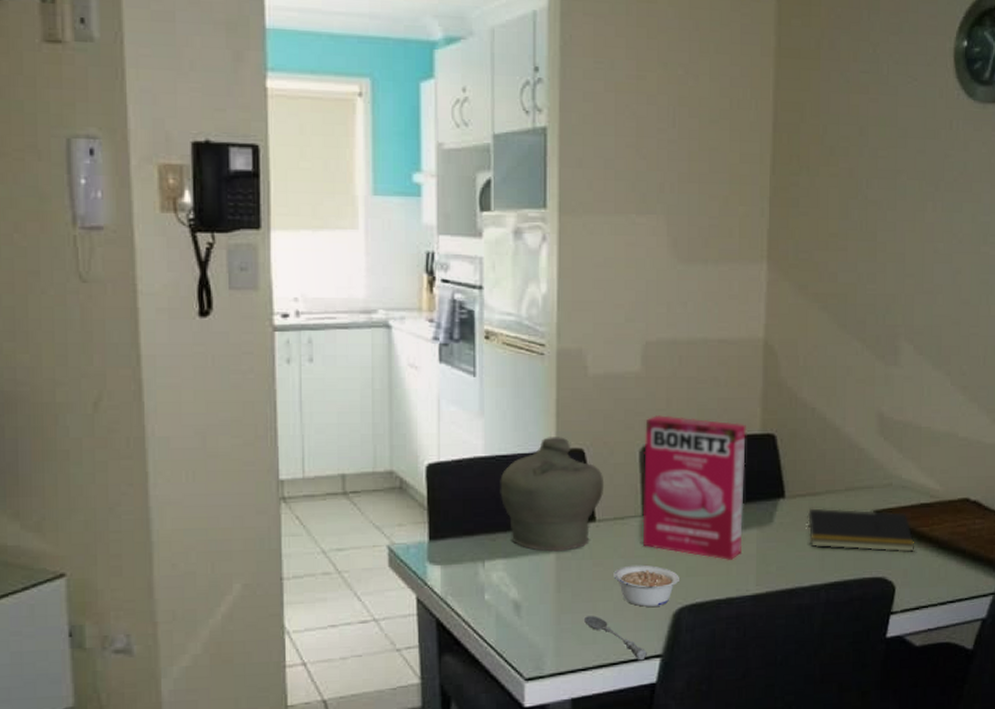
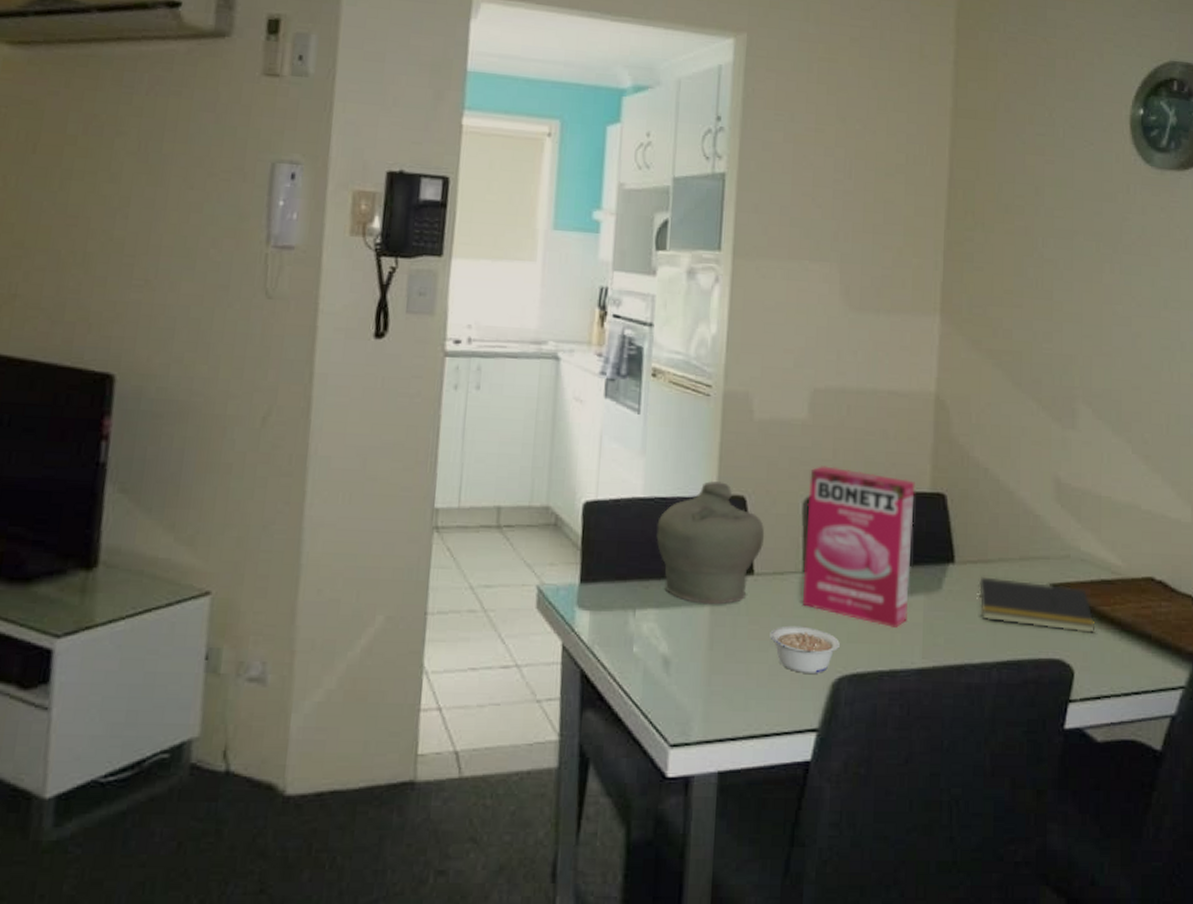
soupspoon: present [584,615,647,661] -> none [736,679,802,734]

